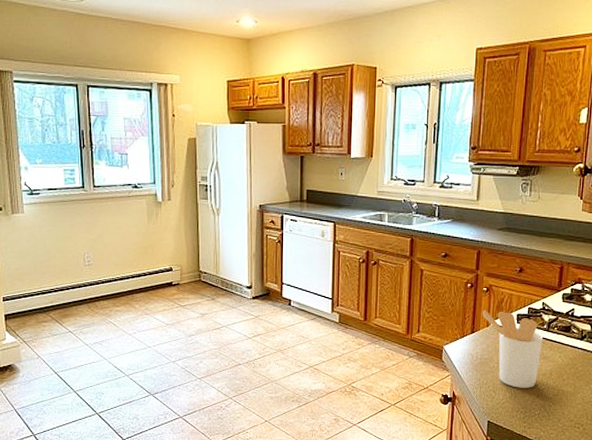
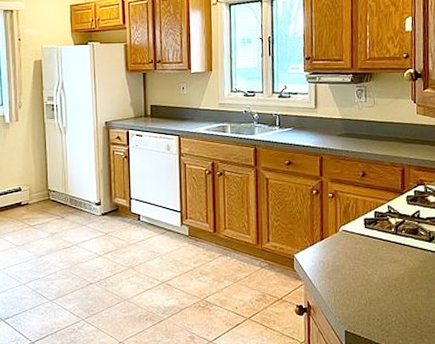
utensil holder: present [482,310,543,388] -> none [329,216,392,295]

